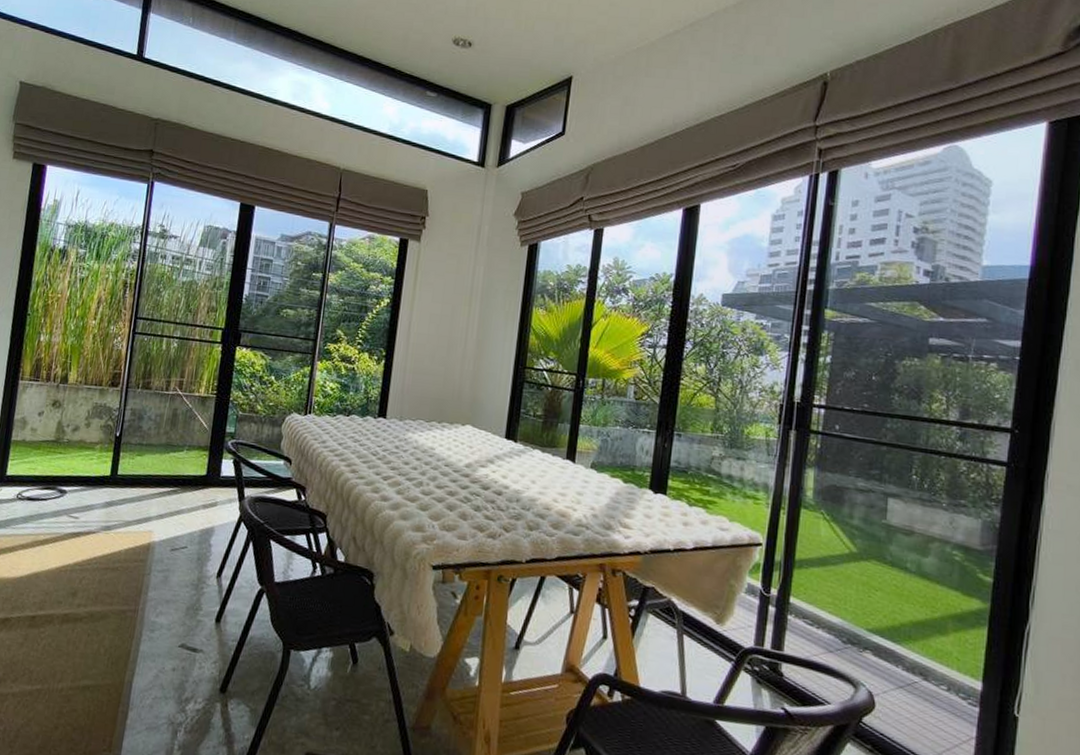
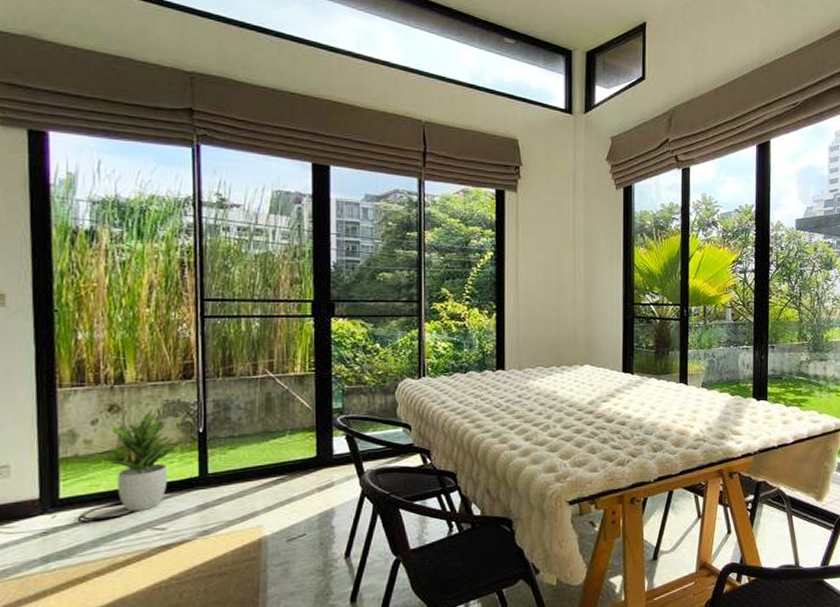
potted plant: none [37,407,104,498] -> present [96,407,184,512]

